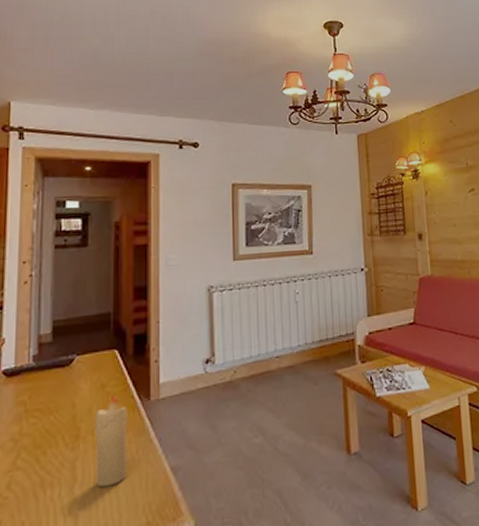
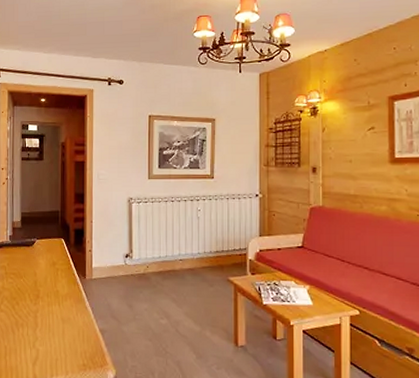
candle: present [94,394,127,488] -> none [49,270,70,334]

